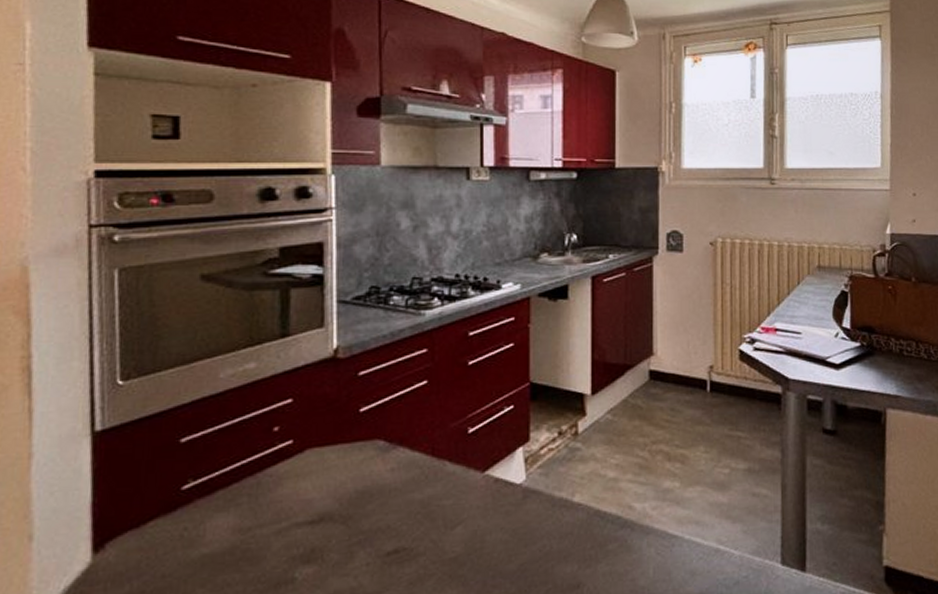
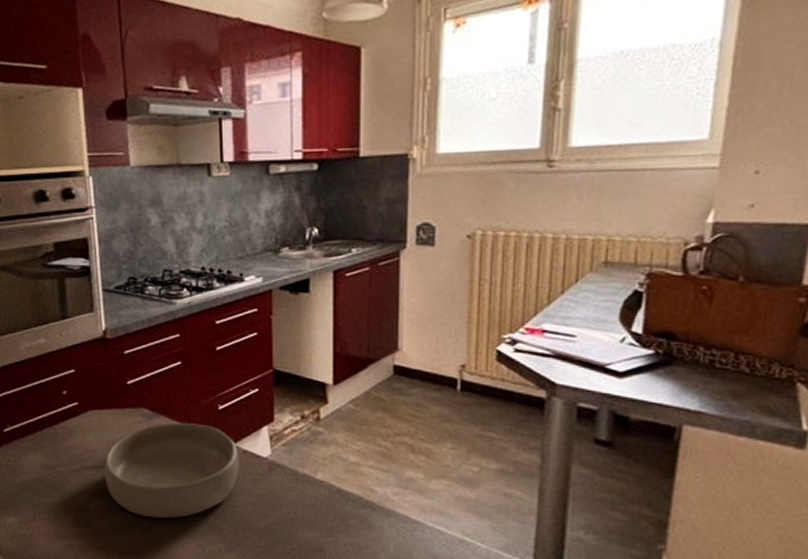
bowl: none [322,452,490,579] -> present [104,422,240,519]

